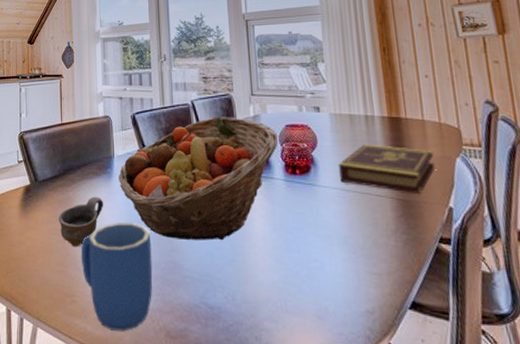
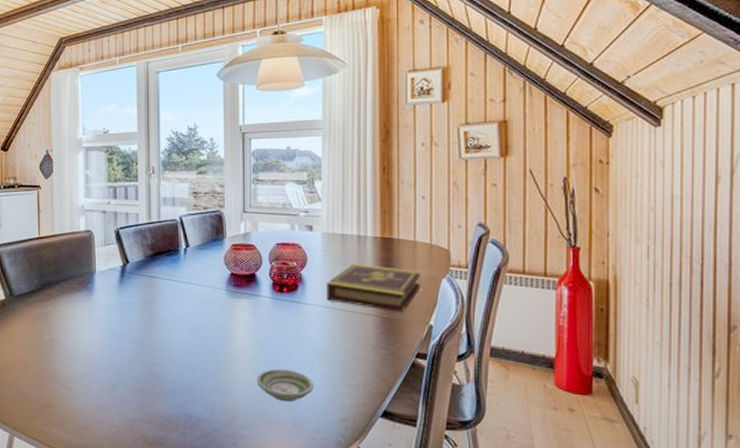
cup: present [58,196,104,247] -> none [35,311,84,361]
mug: present [81,223,153,331] -> none [59,337,133,439]
fruit basket: present [119,117,279,241] -> none [100,234,268,355]
saucer: none [276,255,337,292] -> present [257,369,315,402]

